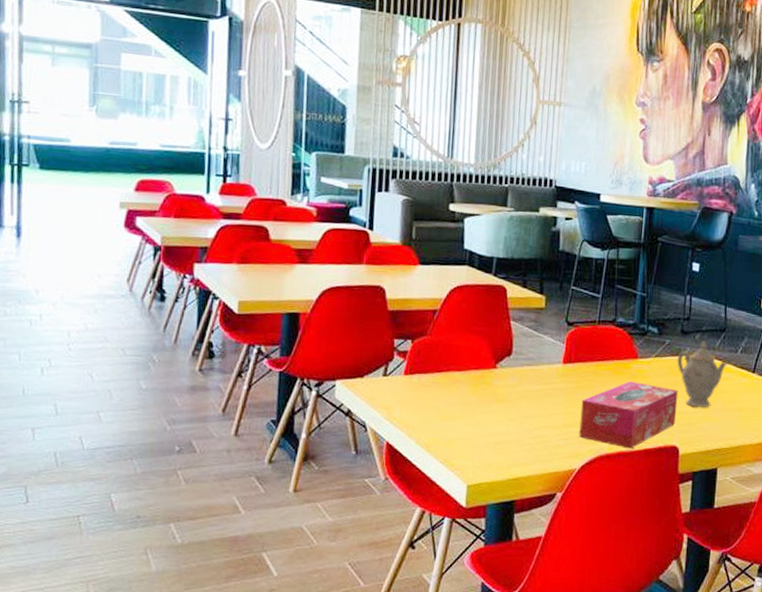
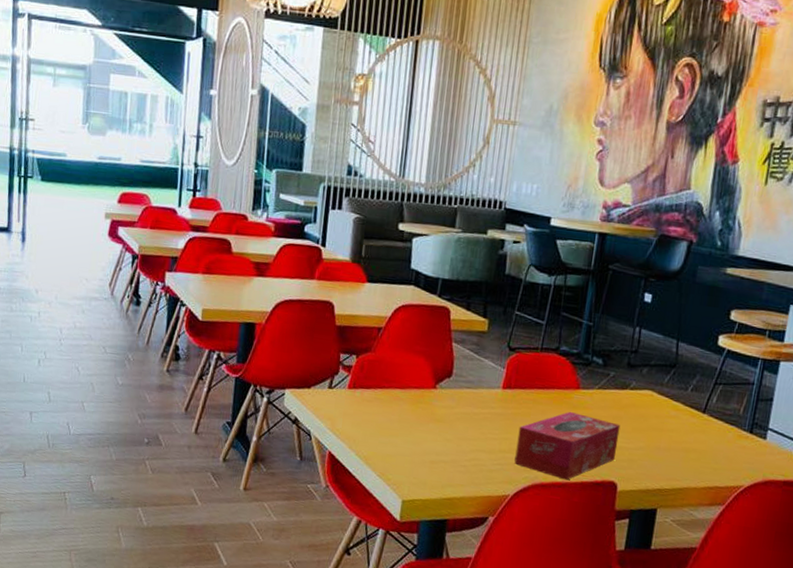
teapot: present [676,340,728,408] -> none [620,375,677,445]

